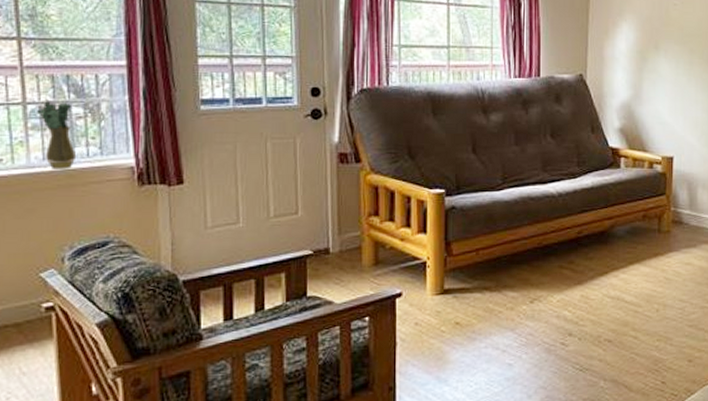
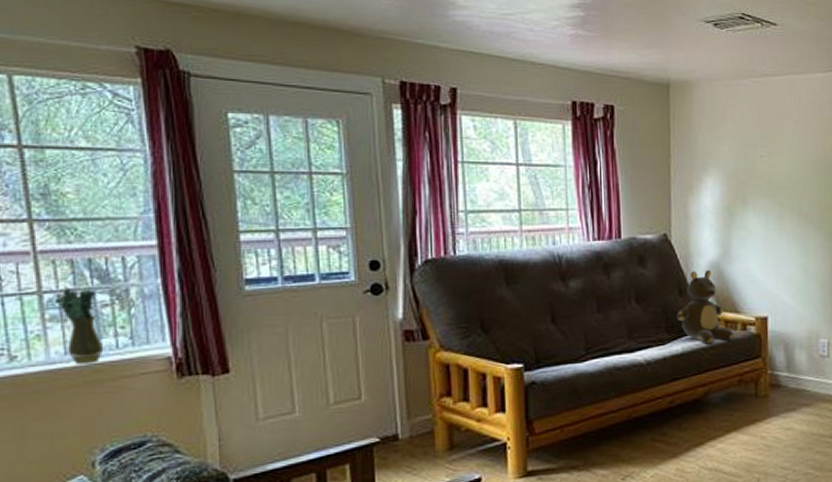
teddy bear: none [588,109,641,181] -> present [676,269,735,345]

